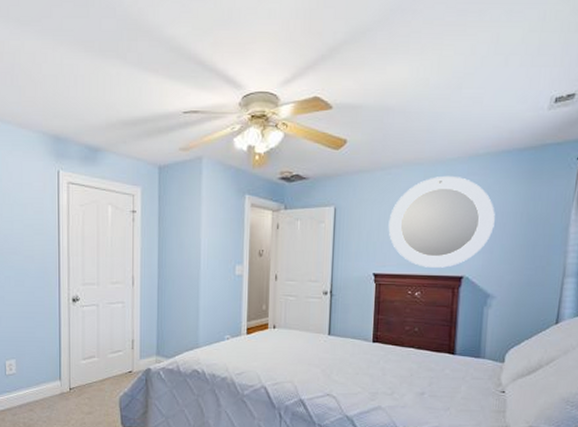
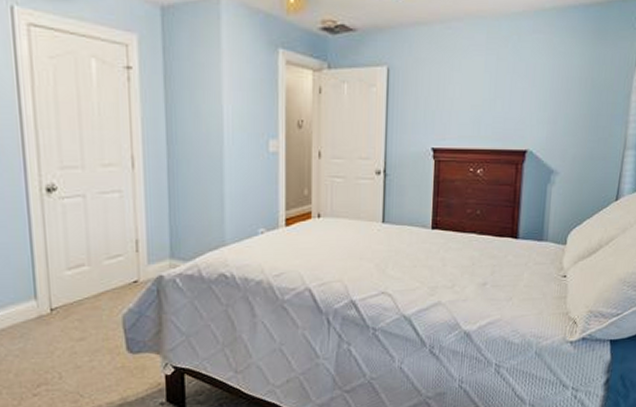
mirror: present [388,175,495,268] -> none [448,32,560,141]

